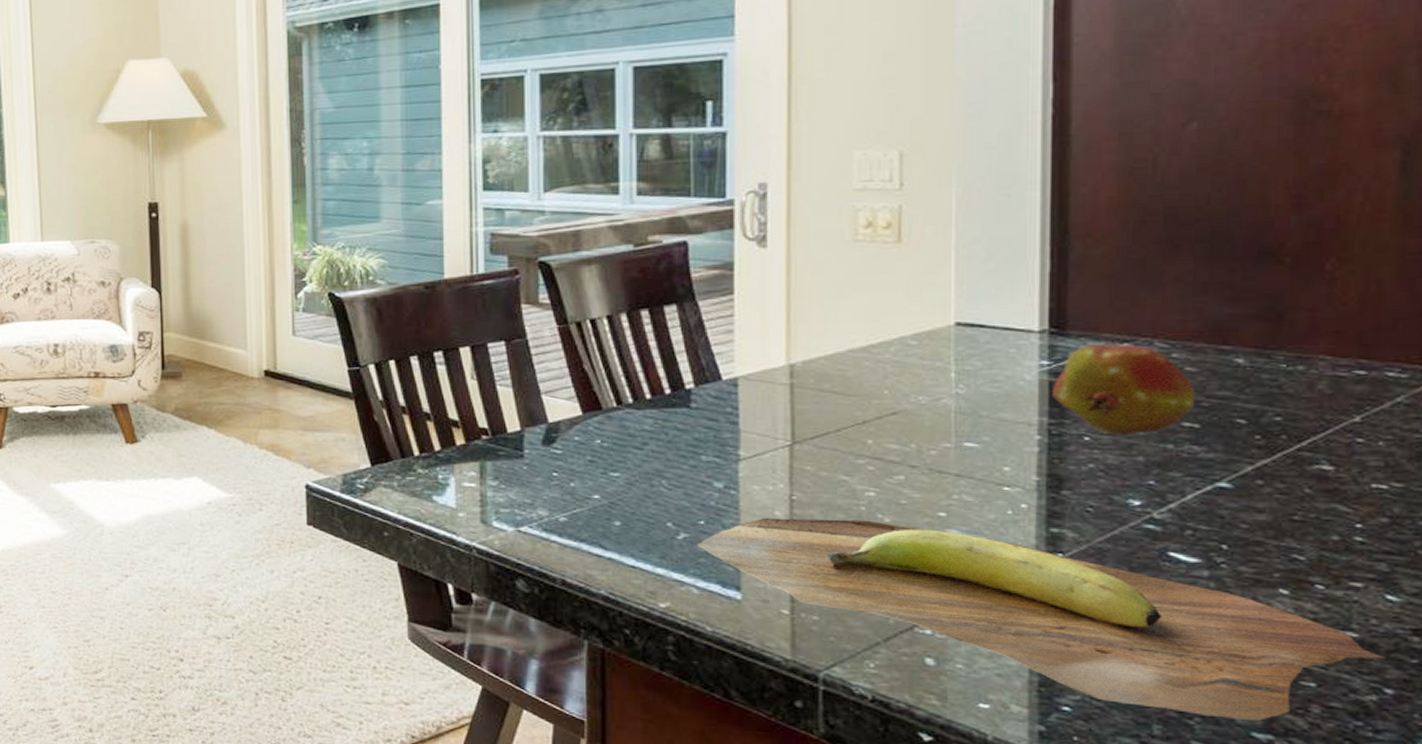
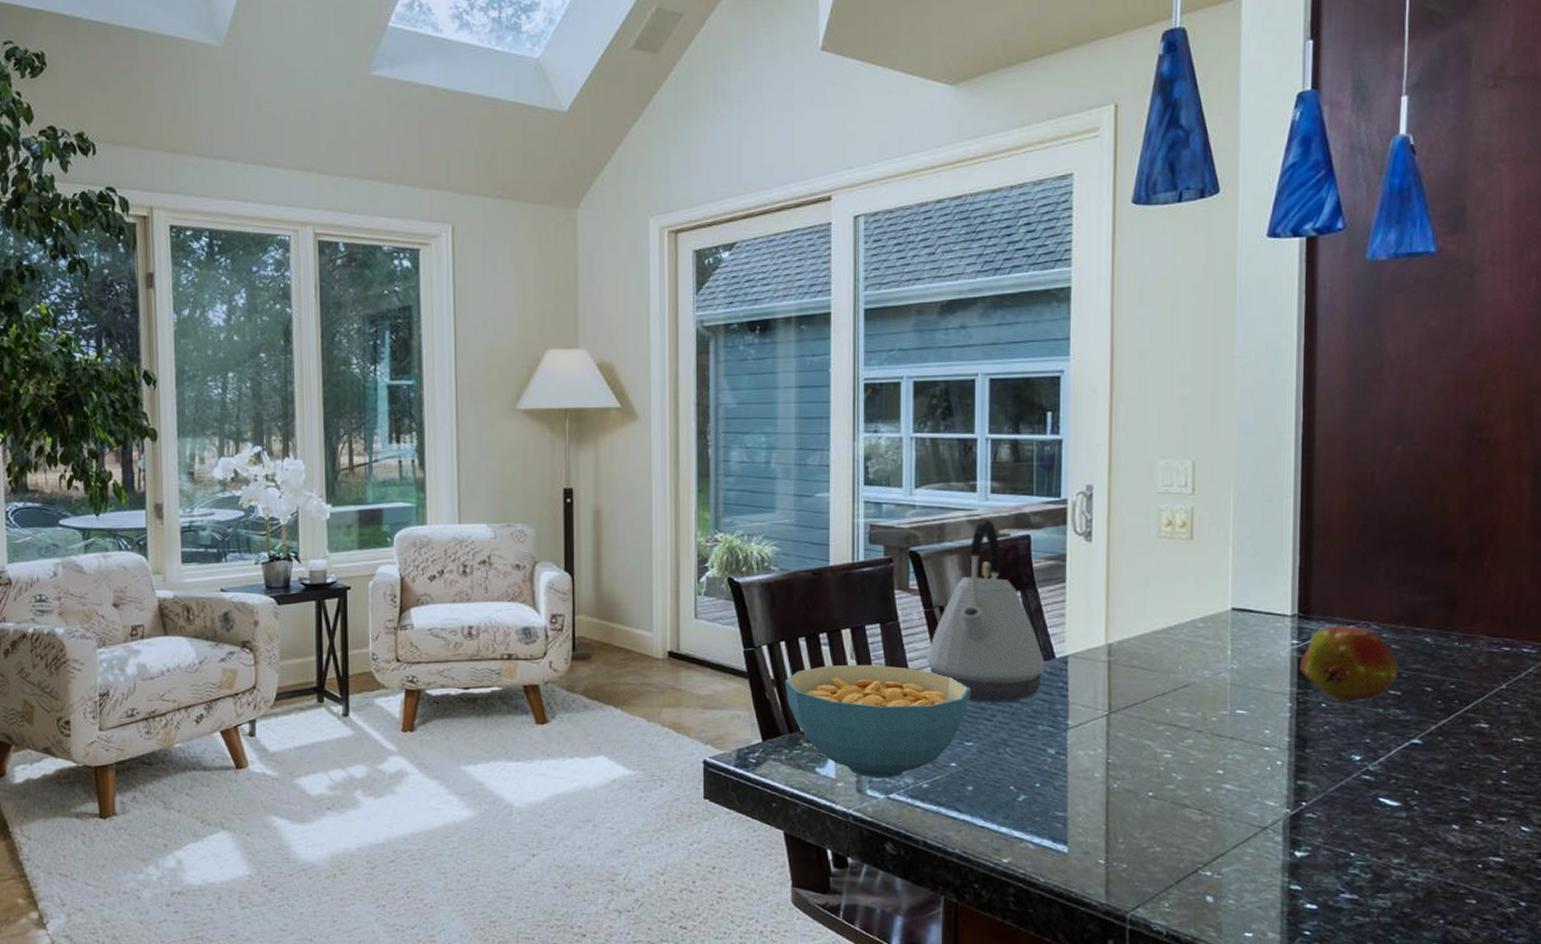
cereal bowl: none [395,385,616,510] -> present [785,664,971,778]
kettle: none [560,225,710,430] -> present [926,519,1046,704]
cutting board: present [697,517,1387,721] -> none [1034,779,1522,933]

